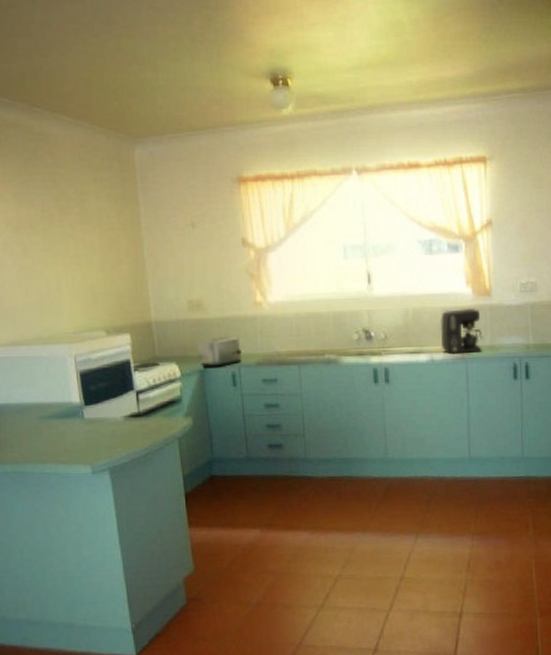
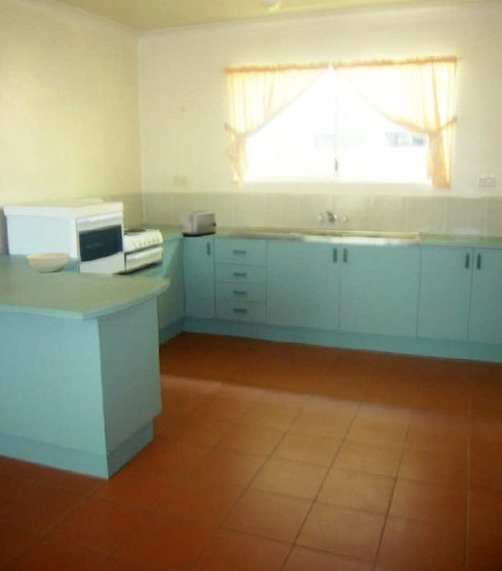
bowl: none [17,397,71,423] -> present [26,252,70,273]
coffee maker: present [440,307,482,356] -> none [399,198,439,242]

